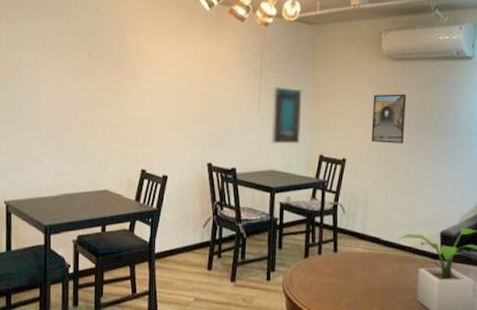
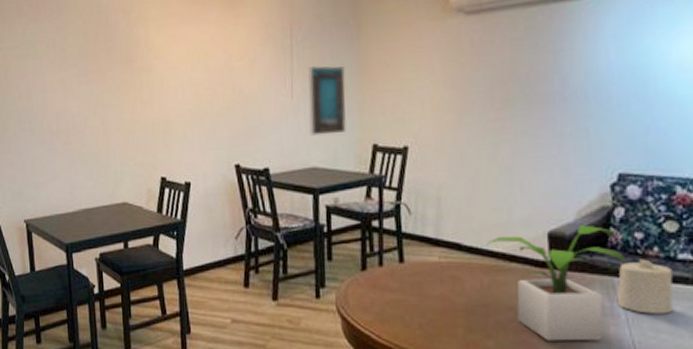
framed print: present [371,94,406,144] -> none [440,56,489,123]

